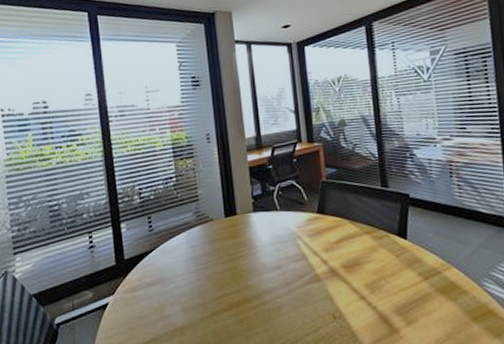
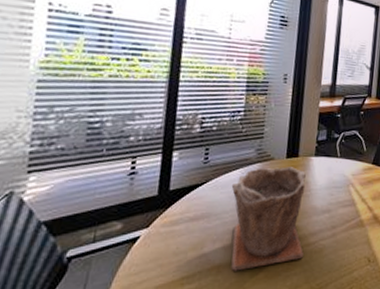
plant pot: none [178,226,261,332] -> present [231,167,306,271]

